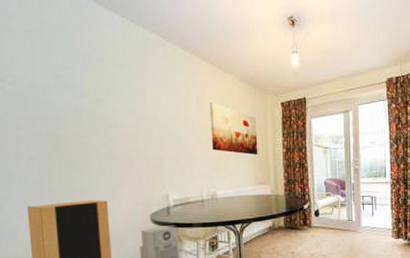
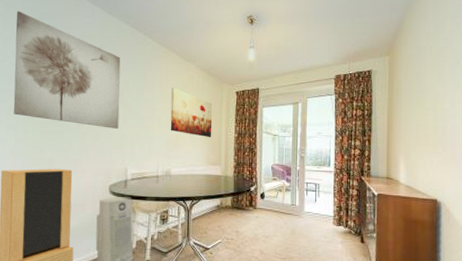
wall art: none [23,23,155,152] -> present [13,11,121,129]

